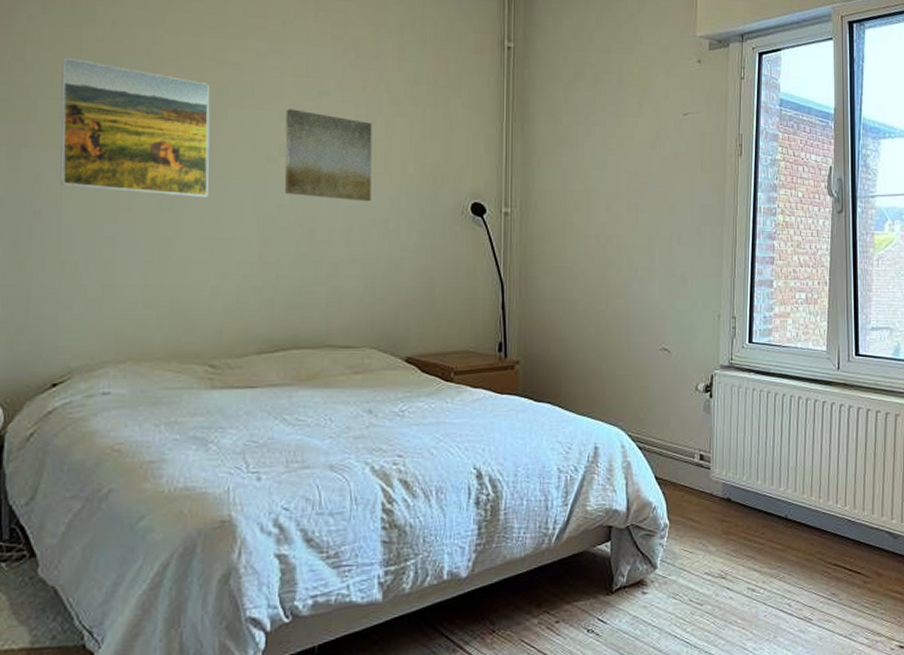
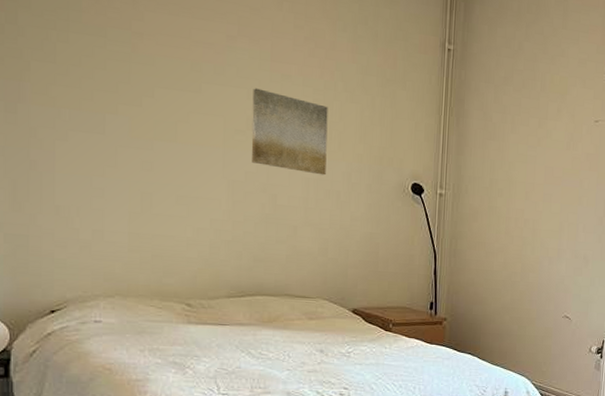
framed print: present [60,57,210,197] -> none [51,23,186,161]

